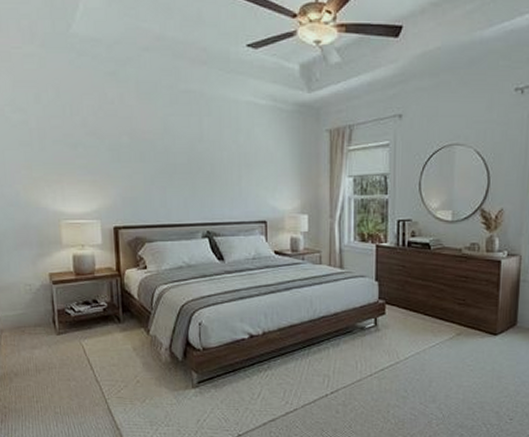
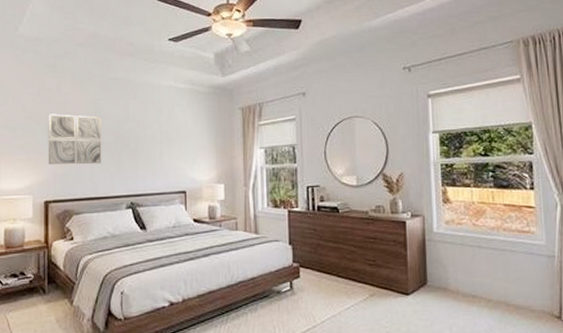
wall art: none [112,130,174,189] -> present [48,113,102,165]

